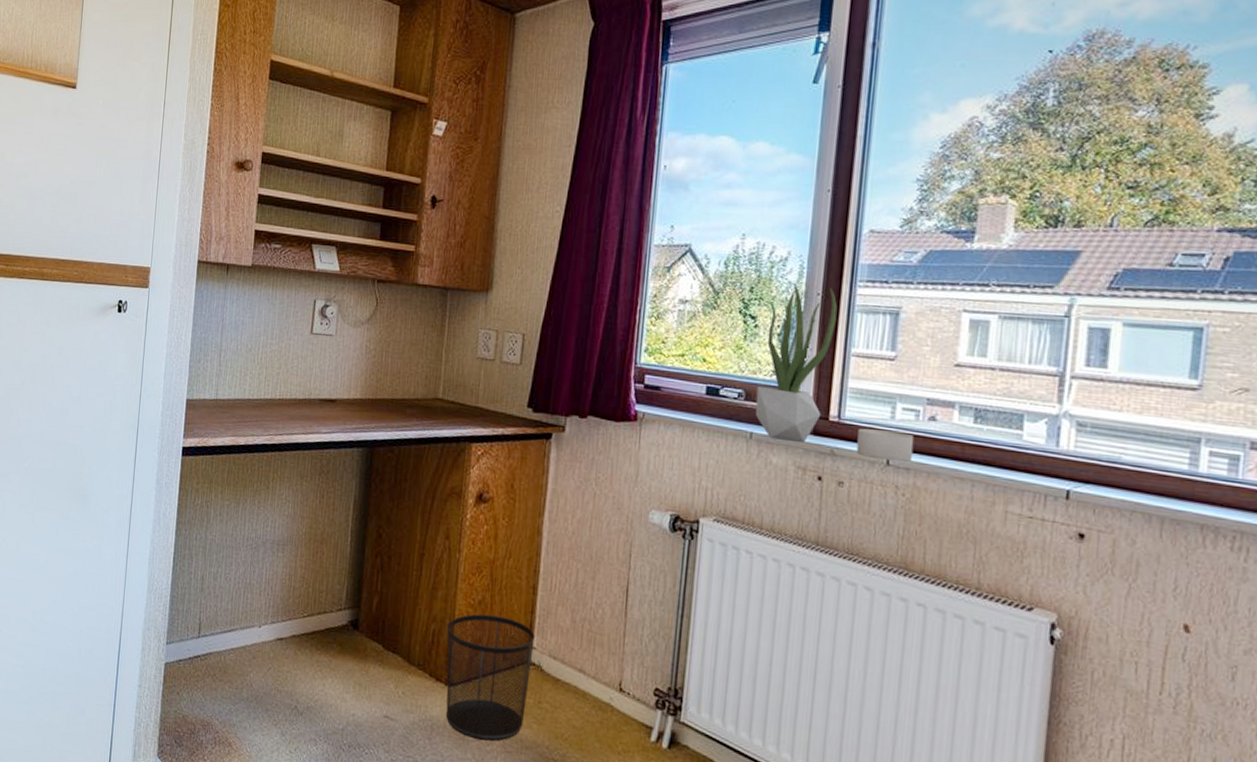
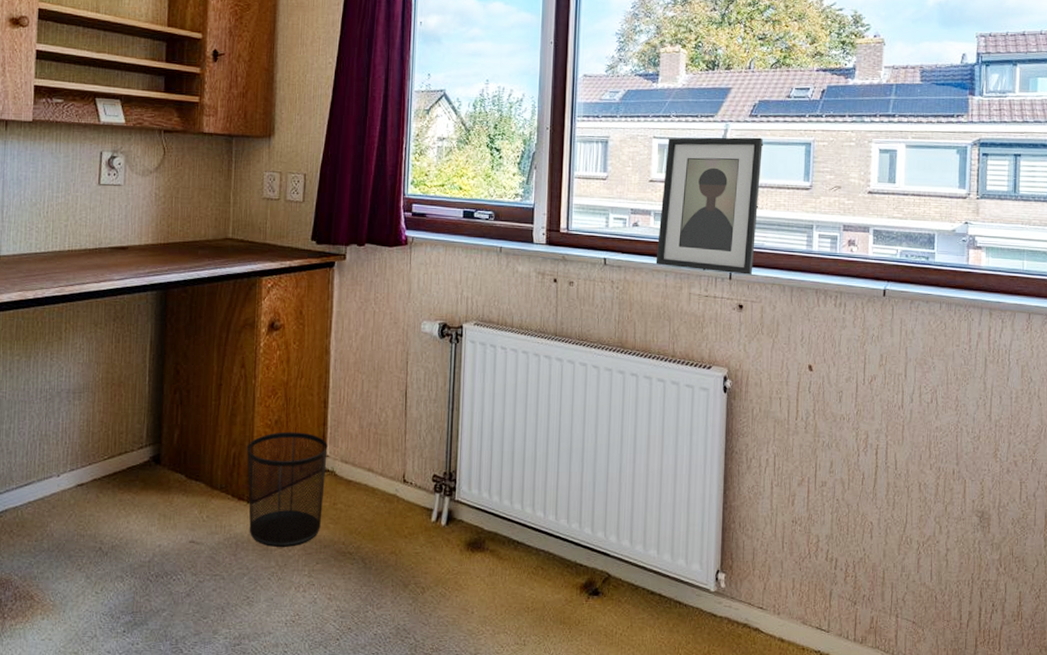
potted plant: present [755,283,838,444] -> none [503,120,563,253]
candle: present [856,428,915,463] -> none [581,236,623,262]
picture frame: none [958,312,1128,496] -> present [655,137,764,275]

